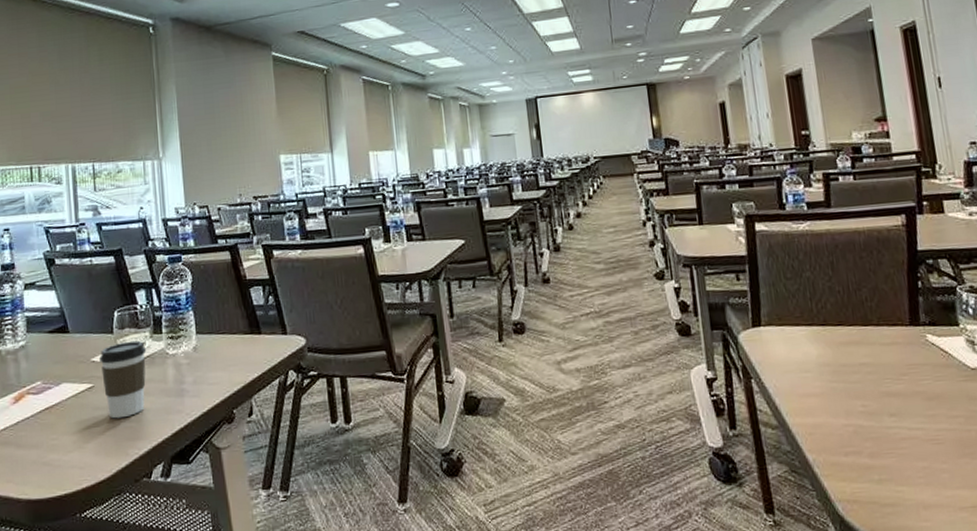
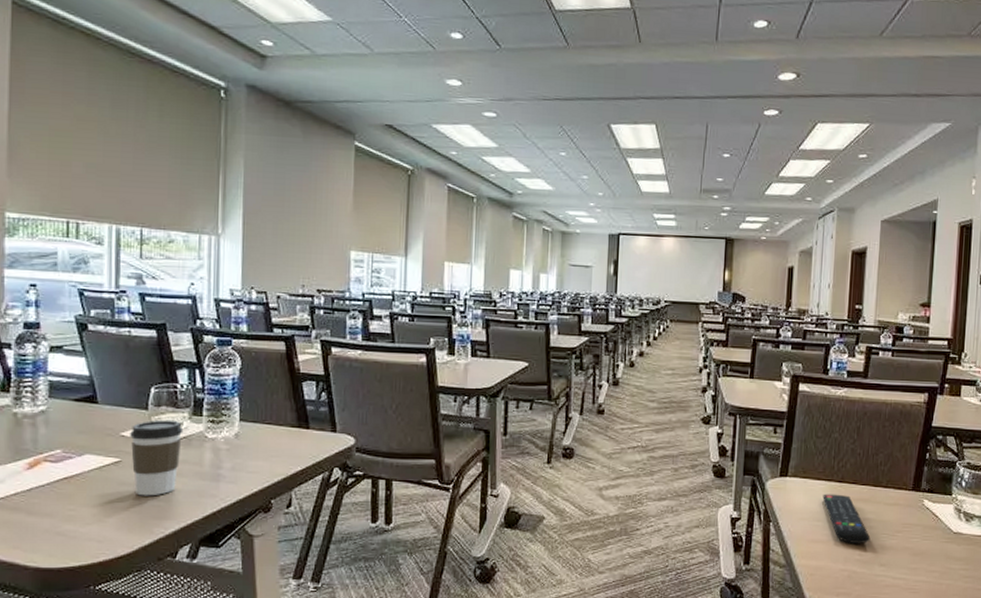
remote control: none [806,339,872,394] -> present [823,494,871,545]

